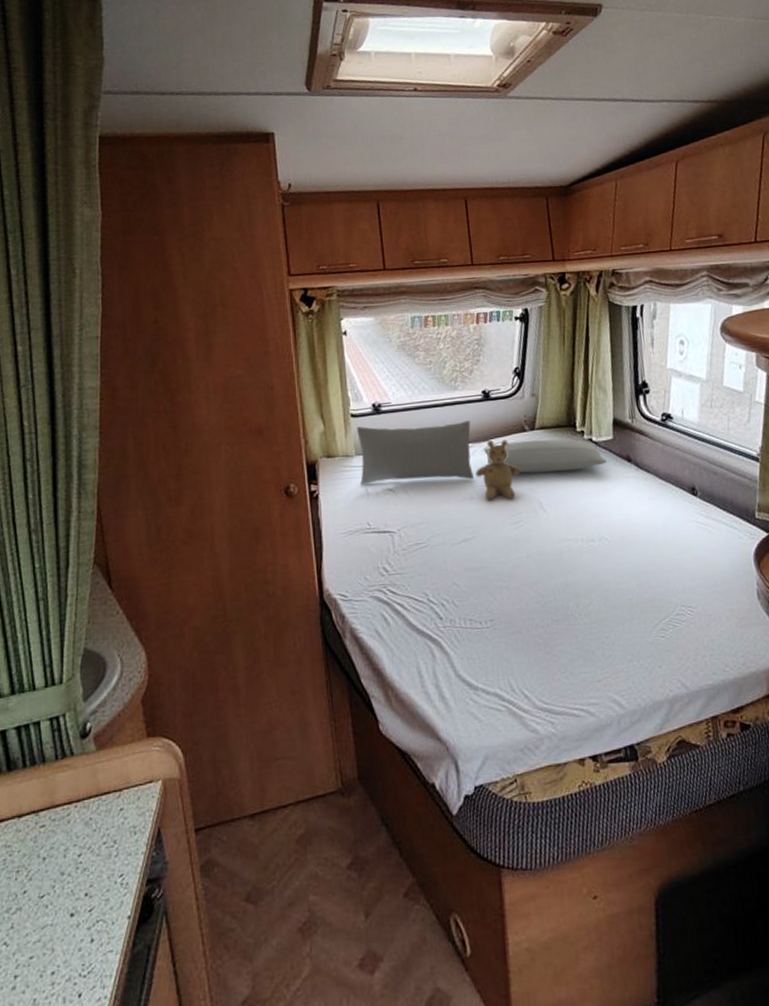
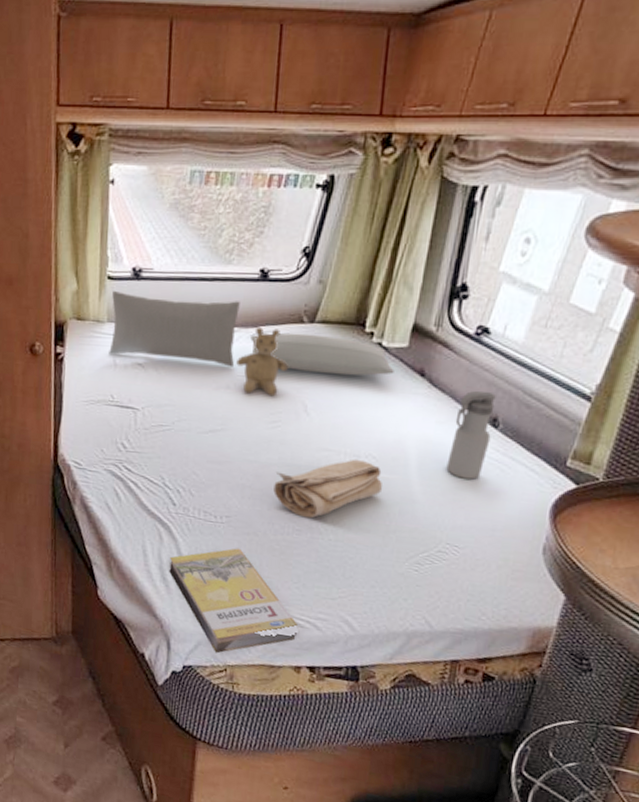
book: none [445,649,574,765] -> present [169,548,297,654]
towel: none [526,543,620,607] -> present [273,459,383,519]
water bottle: none [663,466,694,545] -> present [446,391,496,480]

